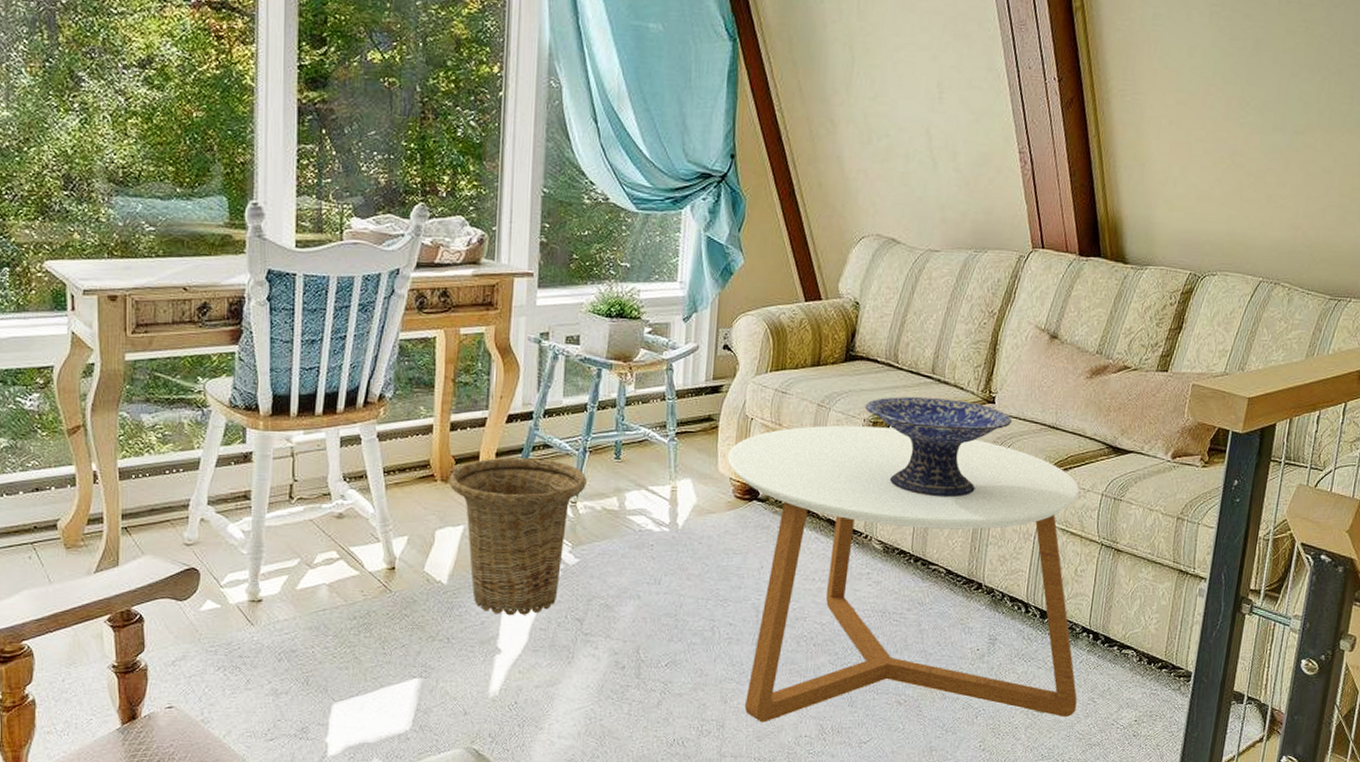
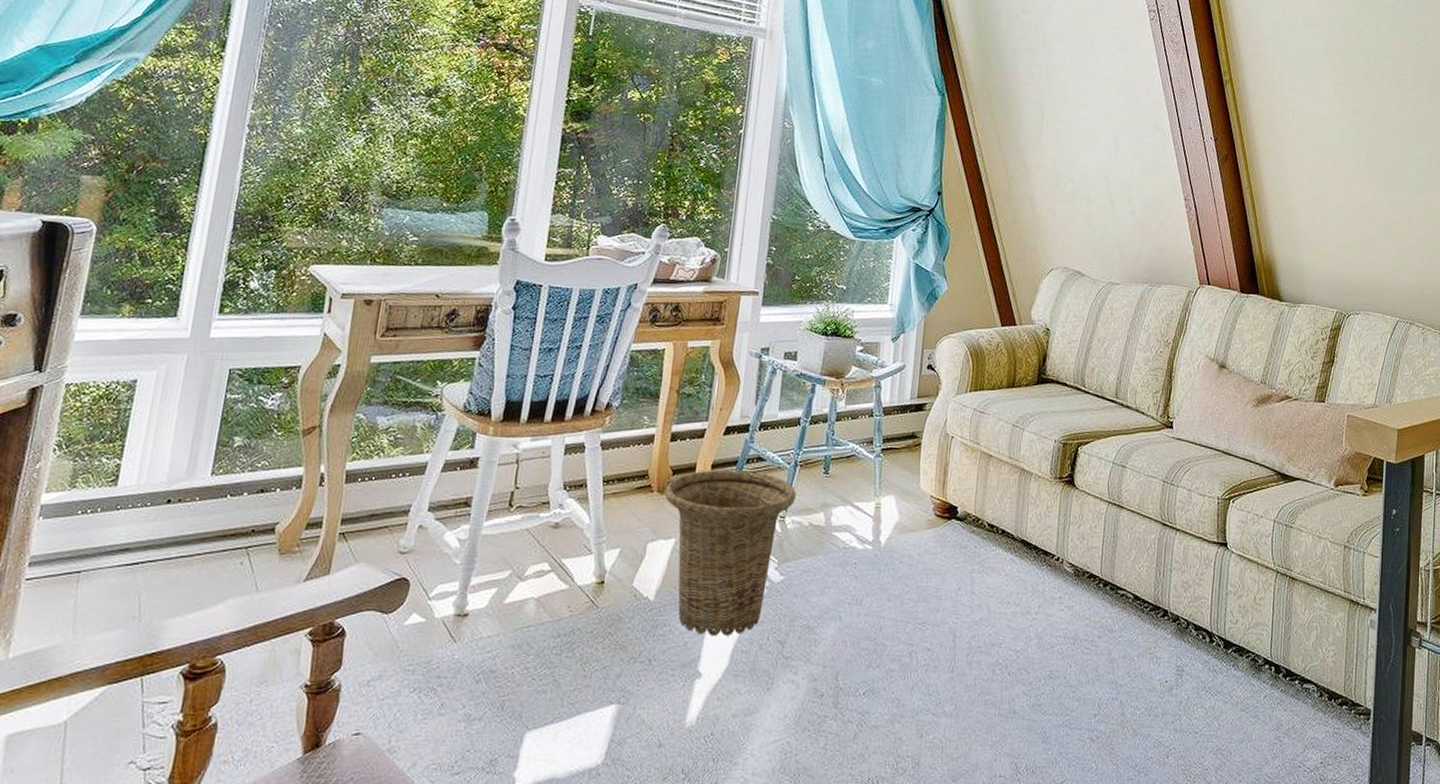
coffee table: present [728,425,1079,723] -> none [929,445,1264,760]
decorative bowl: present [865,396,1012,498] -> none [1055,419,1189,521]

